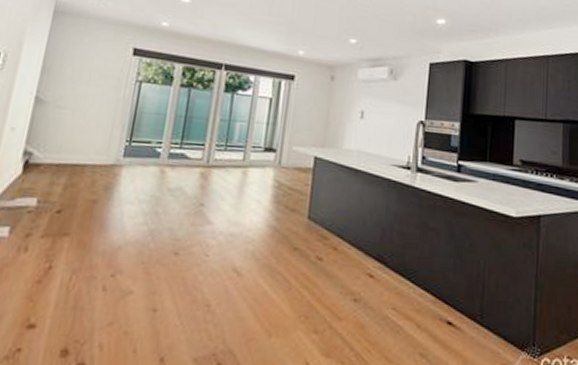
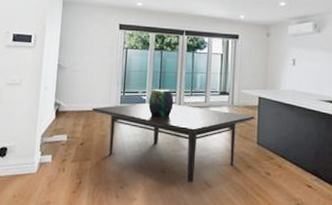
dining table: none [79,157,308,270] -> present [91,102,255,183]
decorative urn: none [163,139,201,179] -> present [148,89,174,118]

